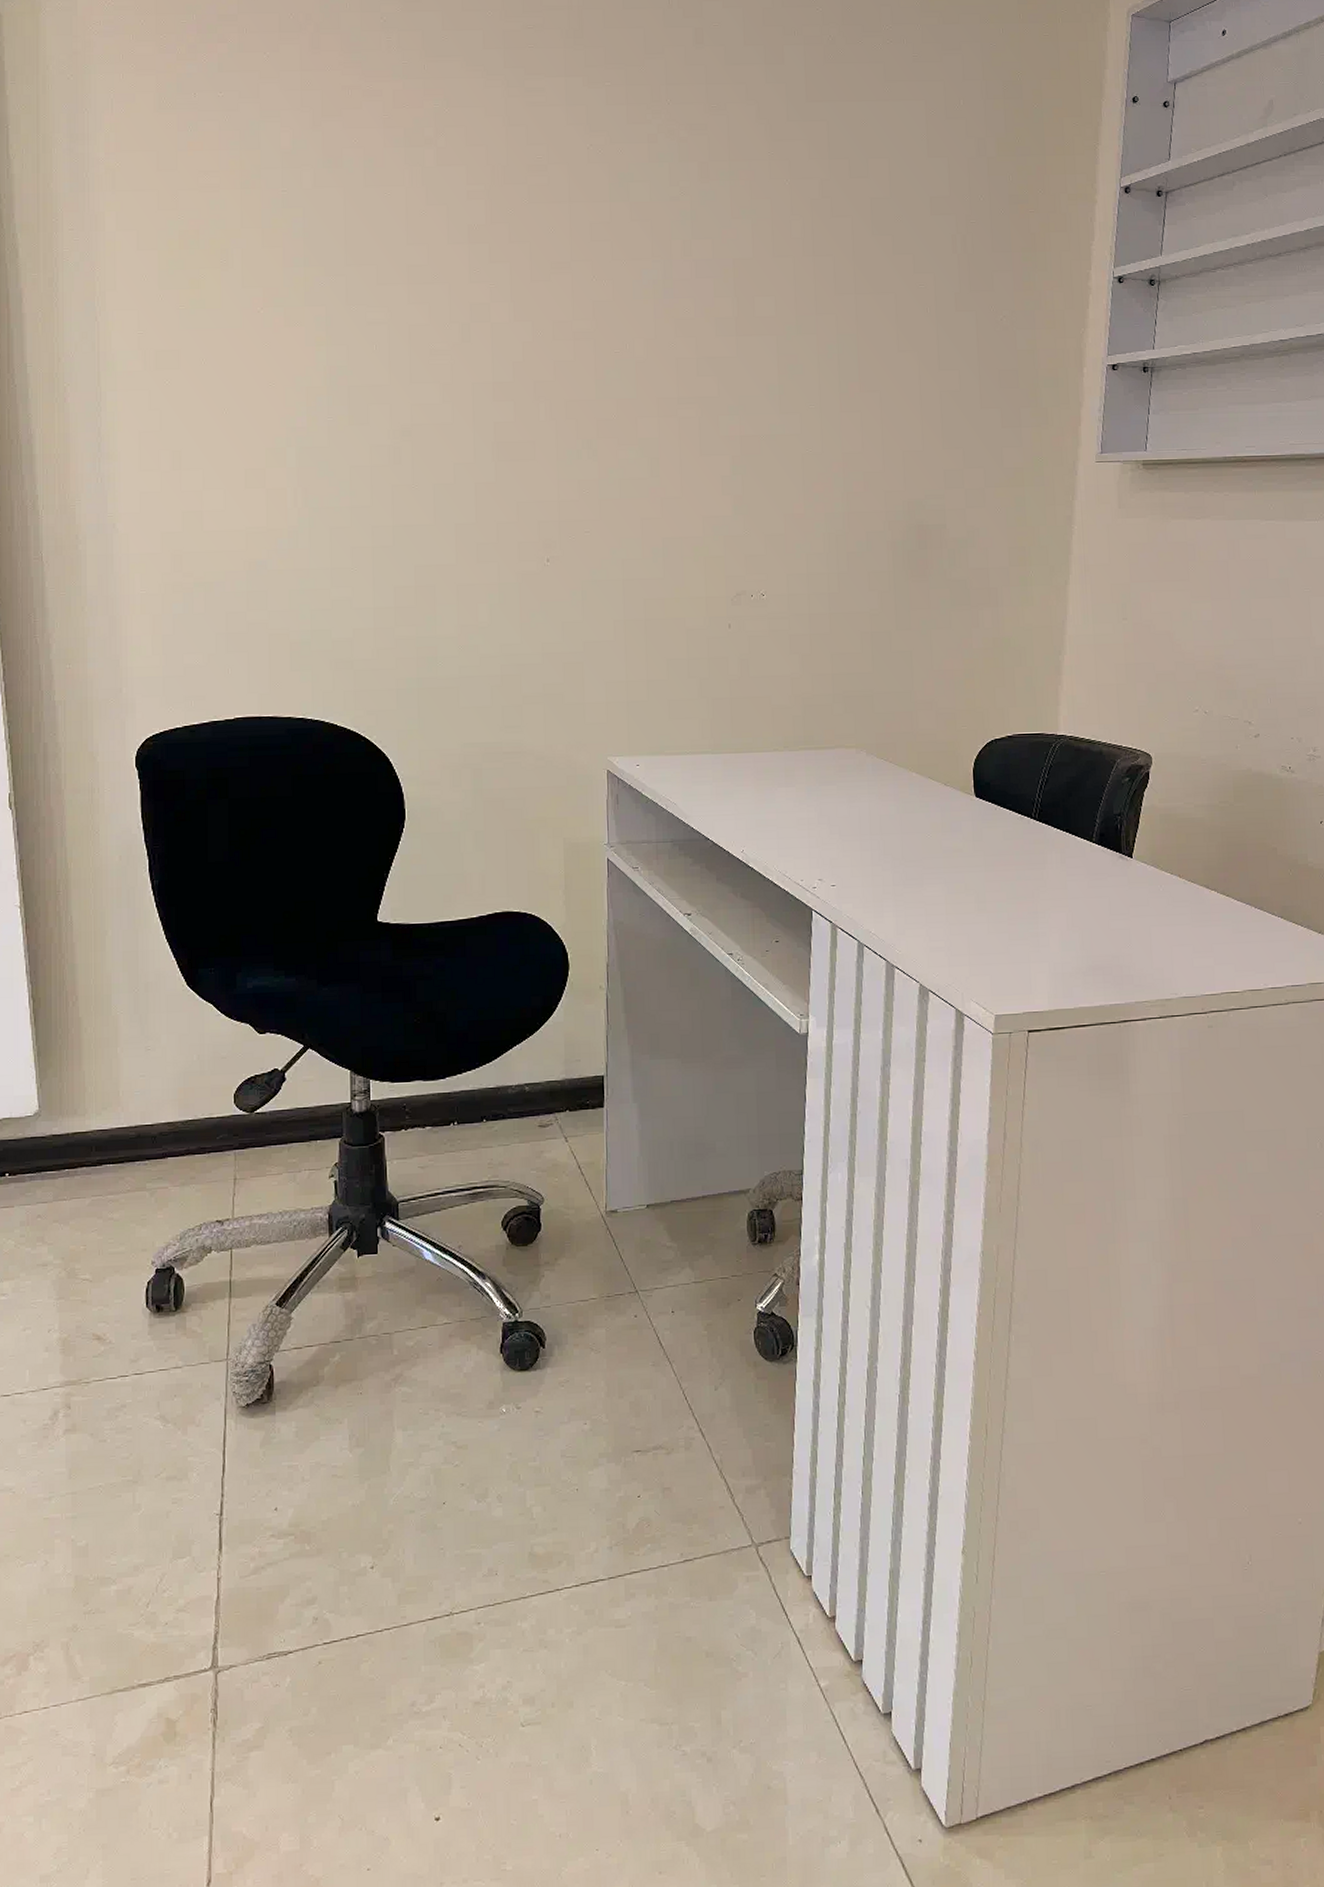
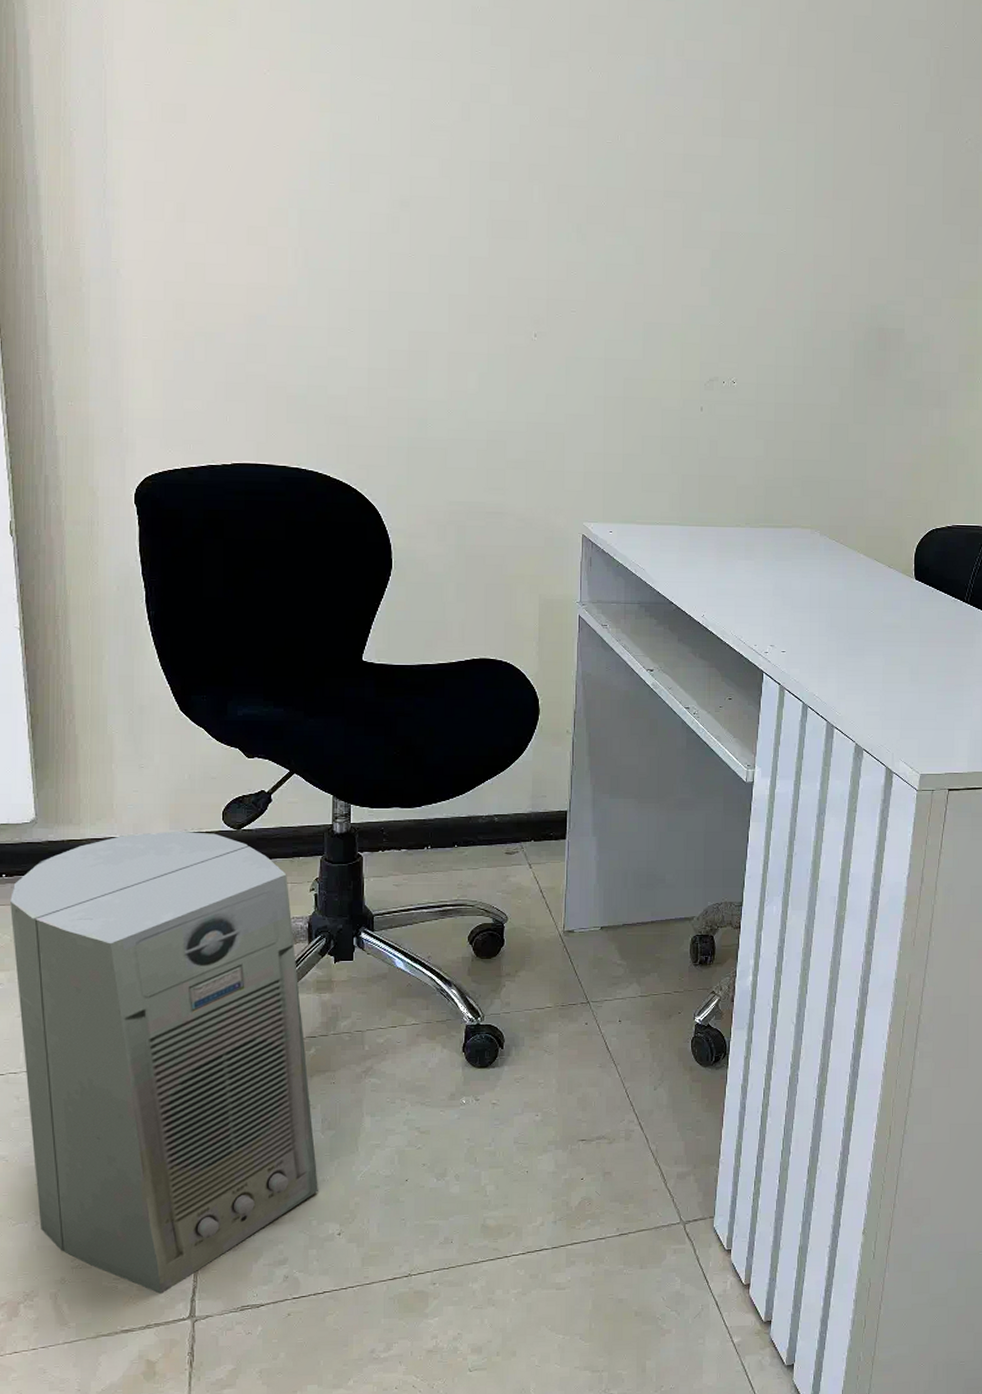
air purifier: none [14,1117,348,1641] -> present [10,831,318,1294]

